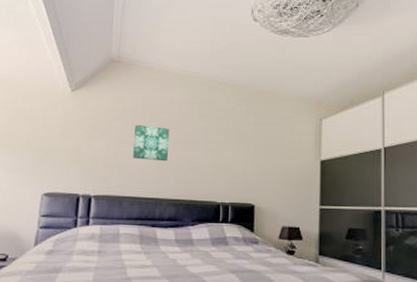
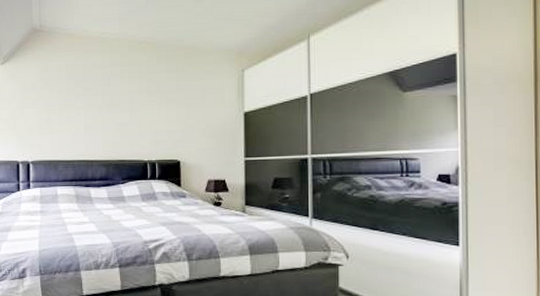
wall art: present [133,124,169,162] -> none [62,91,95,125]

